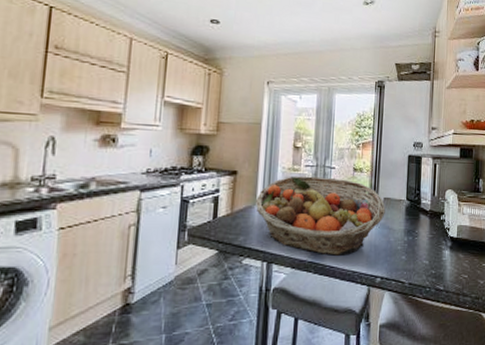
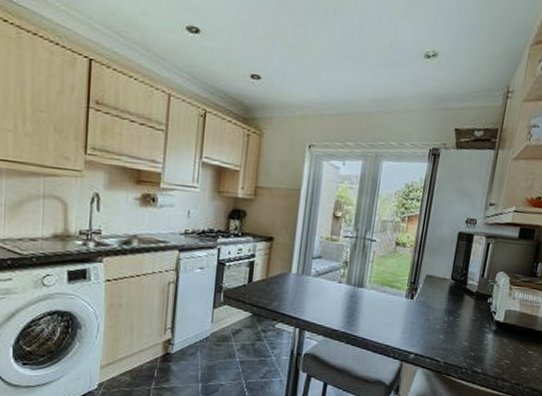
fruit basket: present [255,176,386,256] -> none [290,246,427,329]

